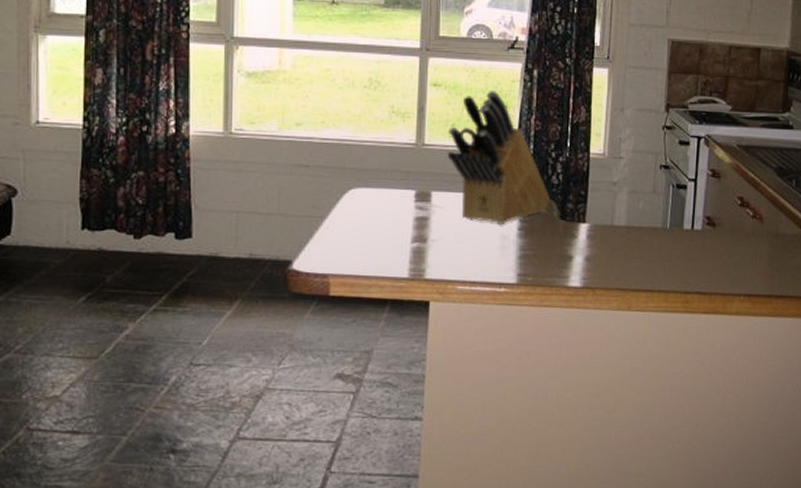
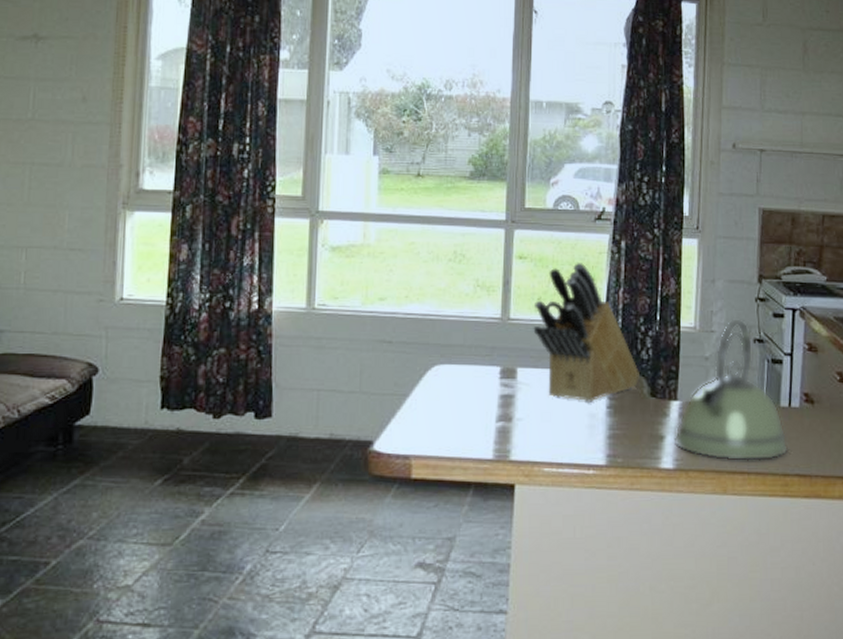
kettle: none [581,144,691,280] -> present [673,317,789,461]

